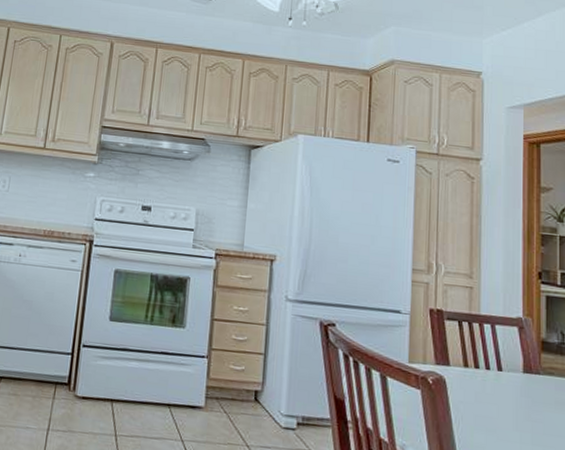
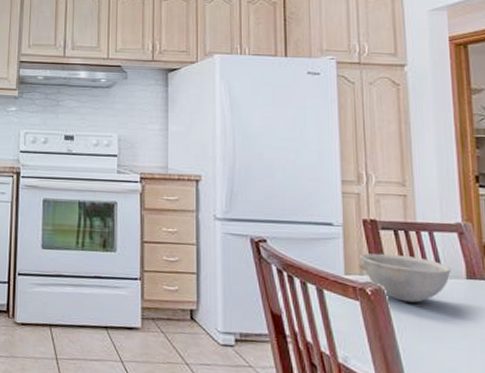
bowl: none [421,342,509,394] -> present [357,253,451,303]

